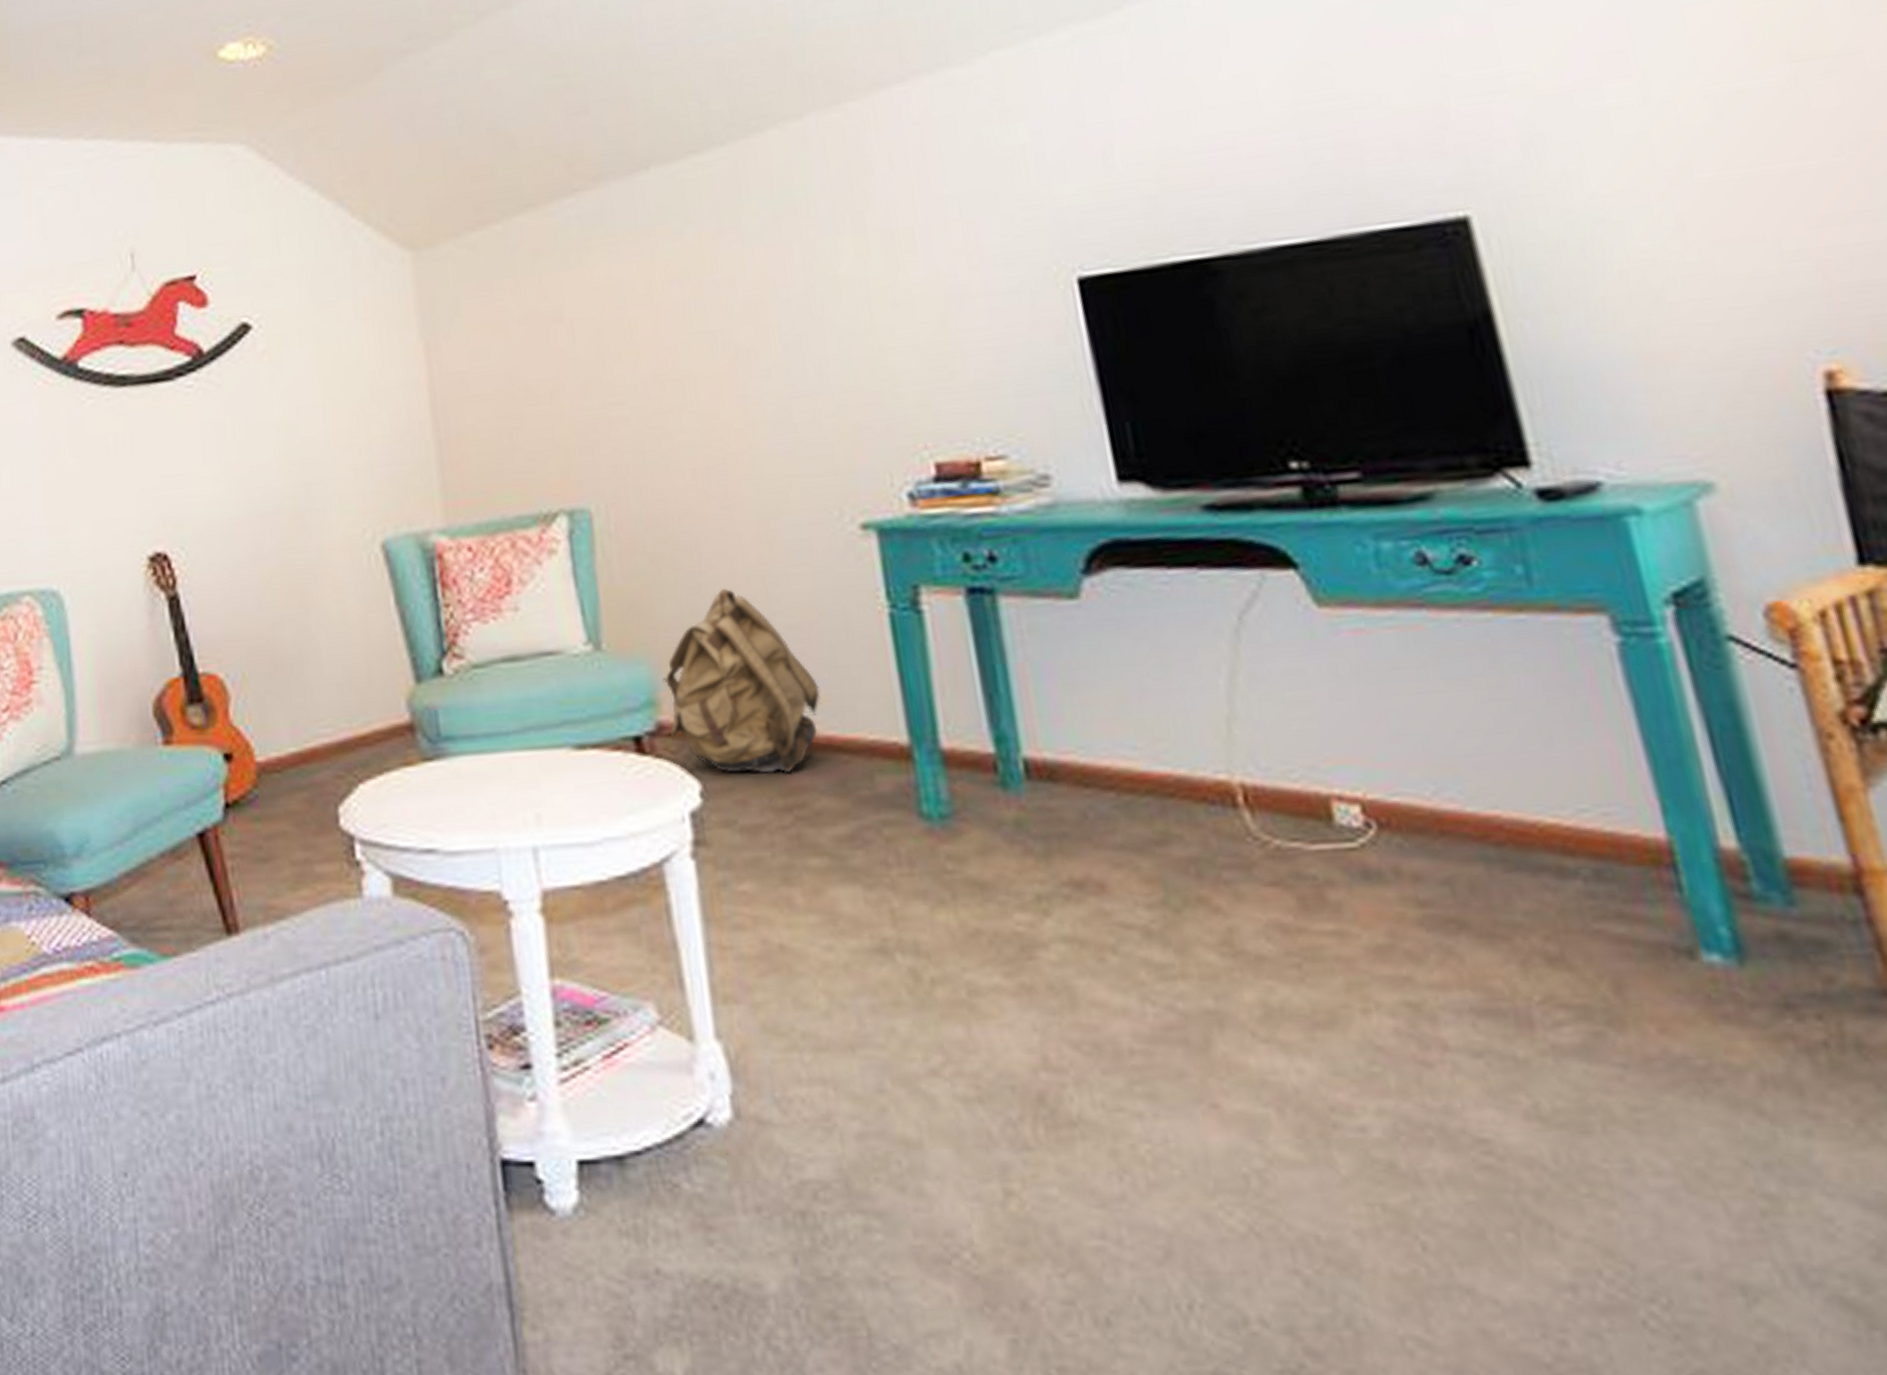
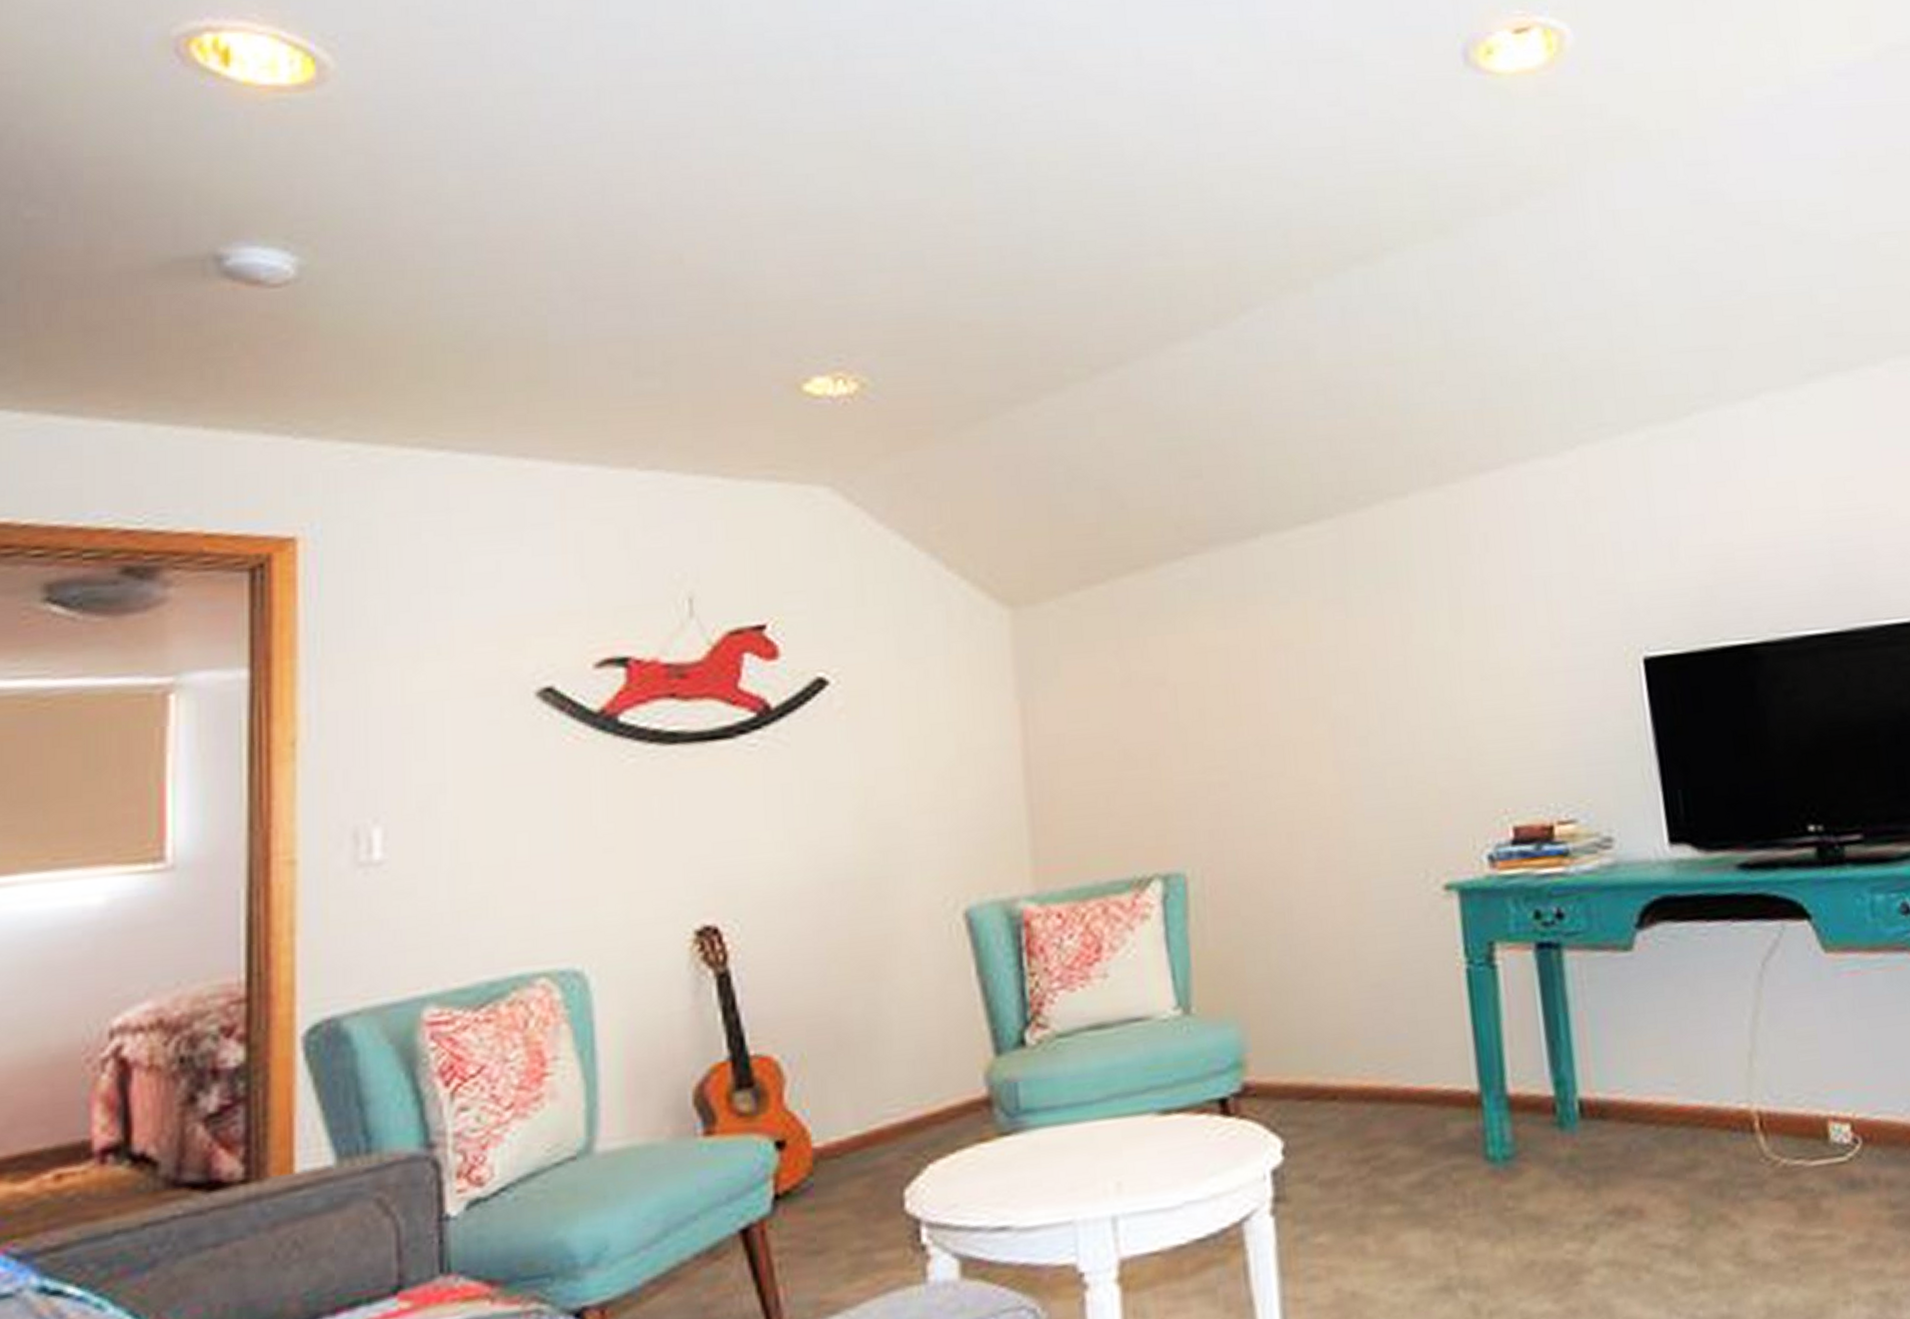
backpack: present [662,588,821,773] -> none [1250,949,1401,1128]

